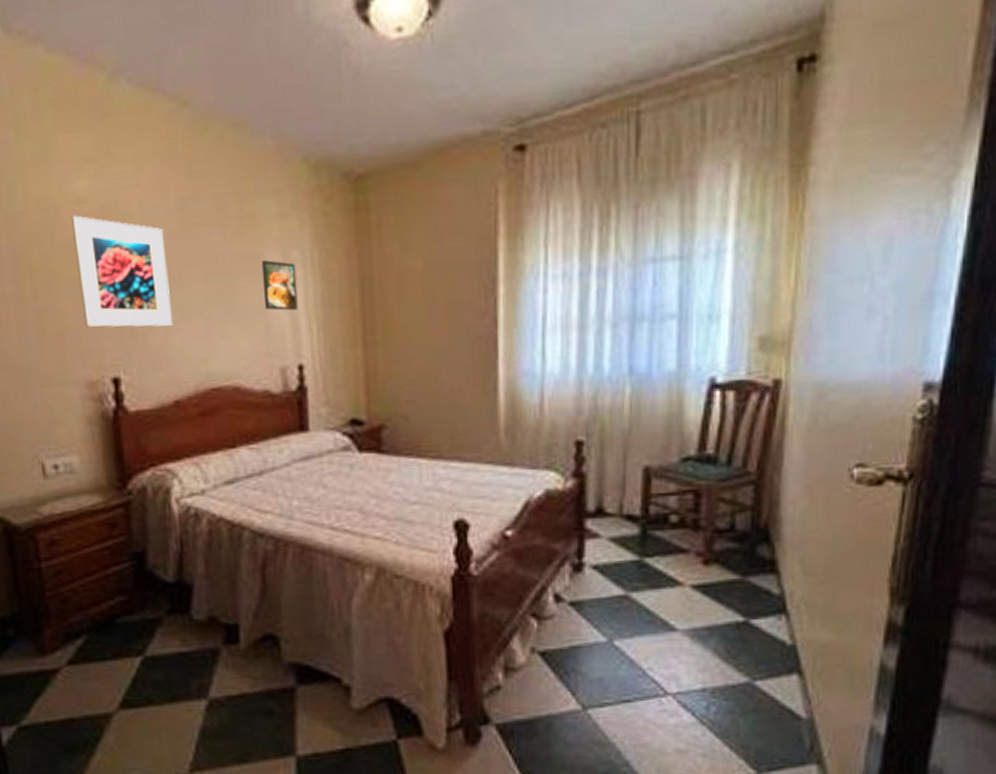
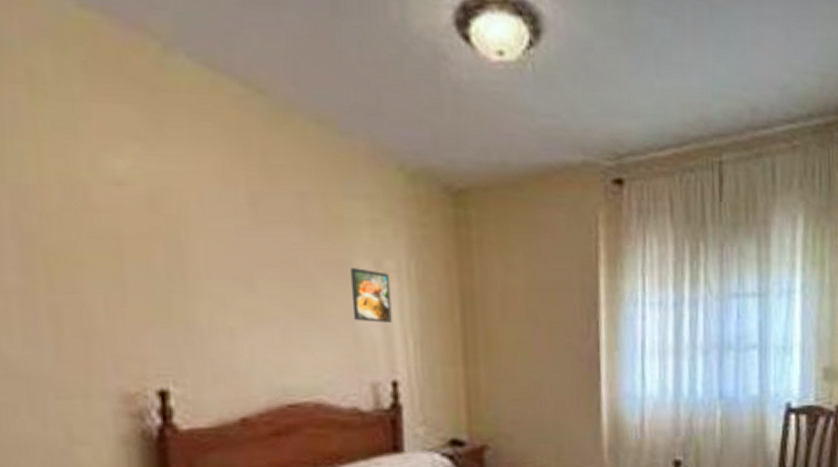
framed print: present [70,215,172,328] -> none [105,198,239,334]

